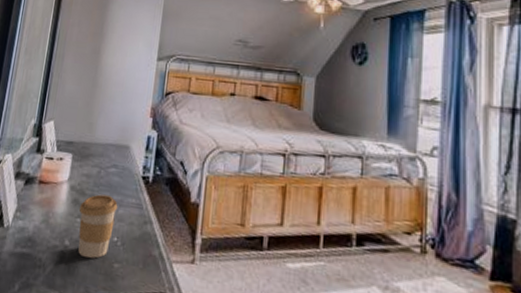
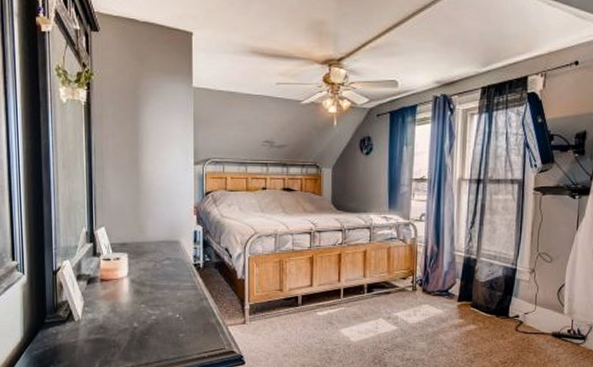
coffee cup: present [78,194,118,259] -> none [142,283,176,333]

